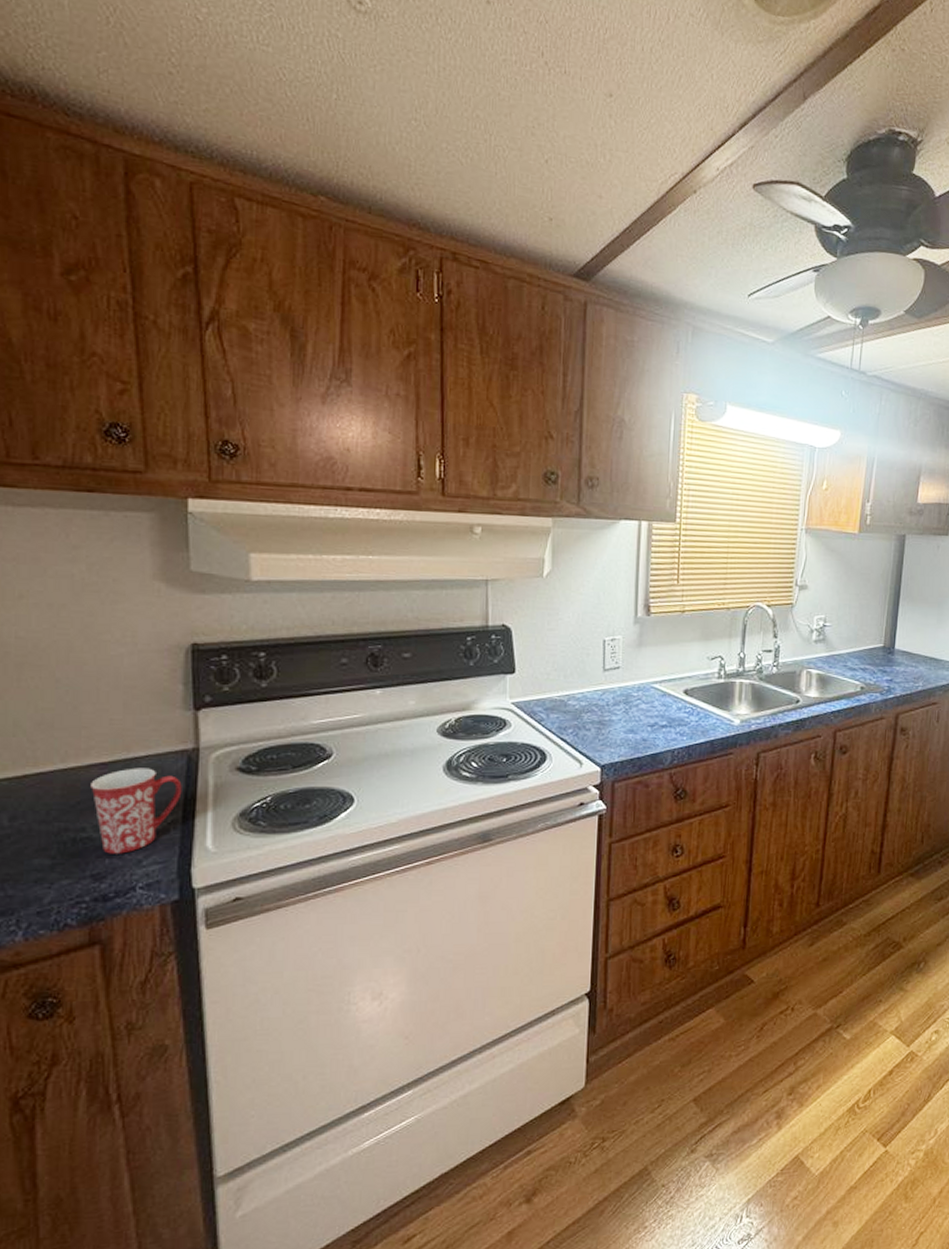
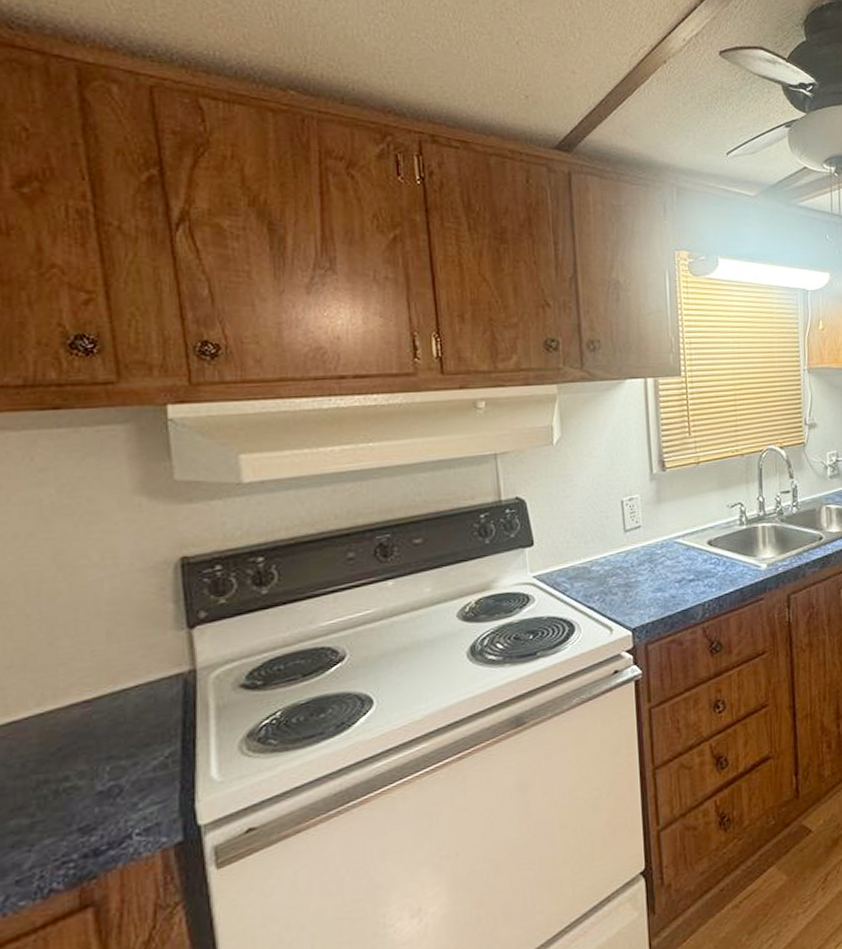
mug: present [91,768,182,854] -> none [73,698,180,802]

